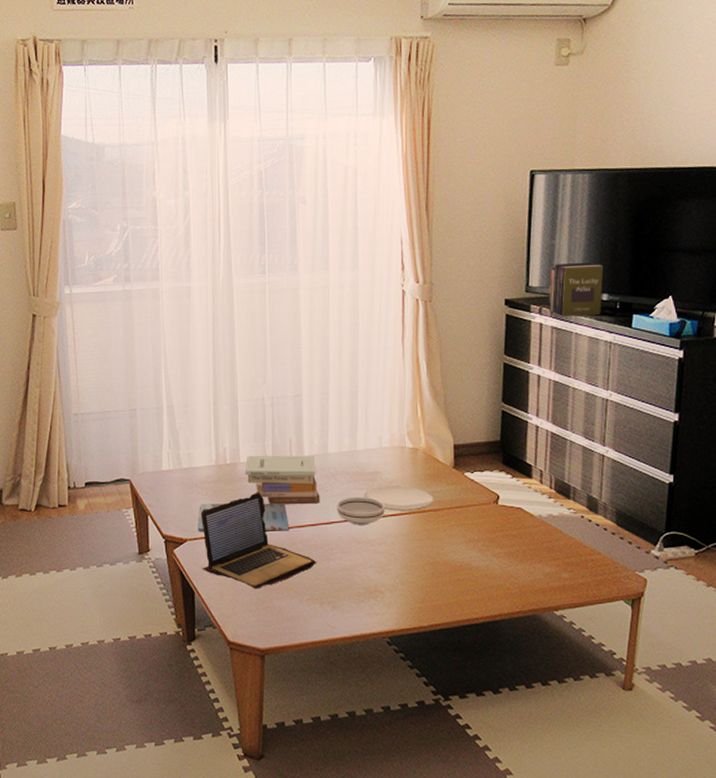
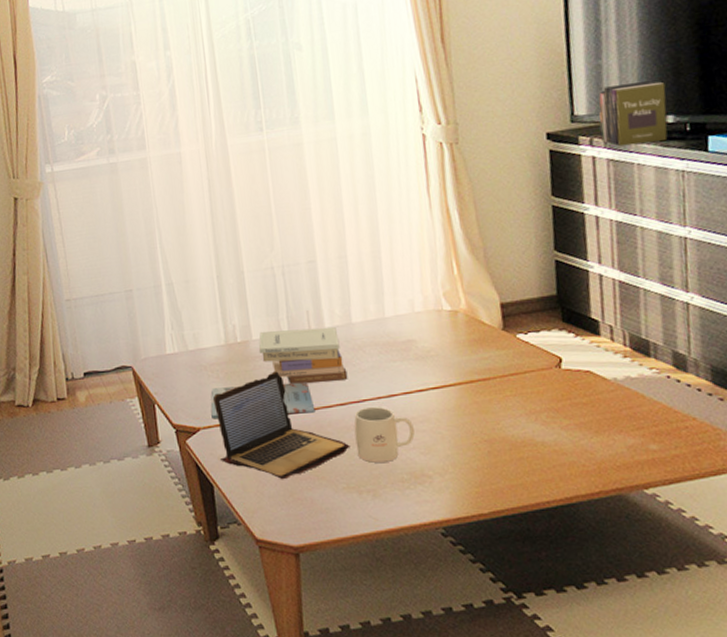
mug: none [321,529,372,579] -> present [354,407,415,464]
bowl: present [337,496,385,525] -> none [367,369,425,402]
plate: present [363,486,433,511] -> none [397,354,482,383]

